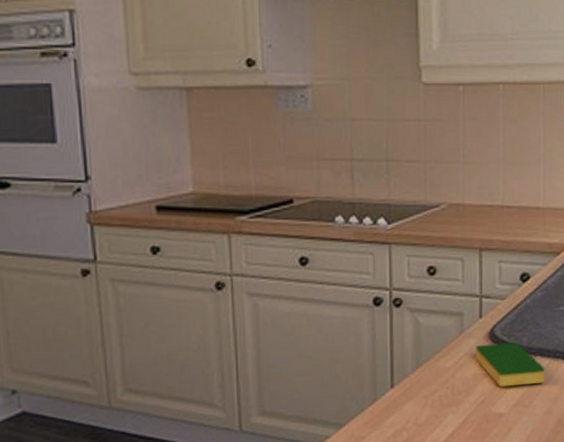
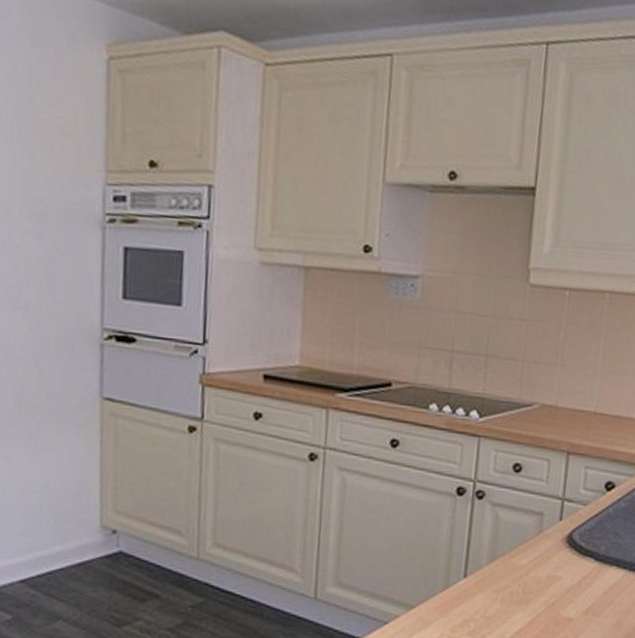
dish sponge: present [476,342,546,387] -> none [551,546,620,594]

